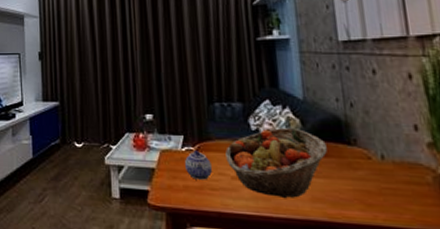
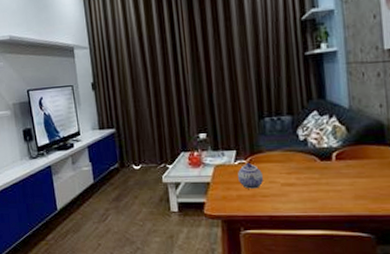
fruit basket: present [225,127,327,199] -> none [276,134,370,199]

